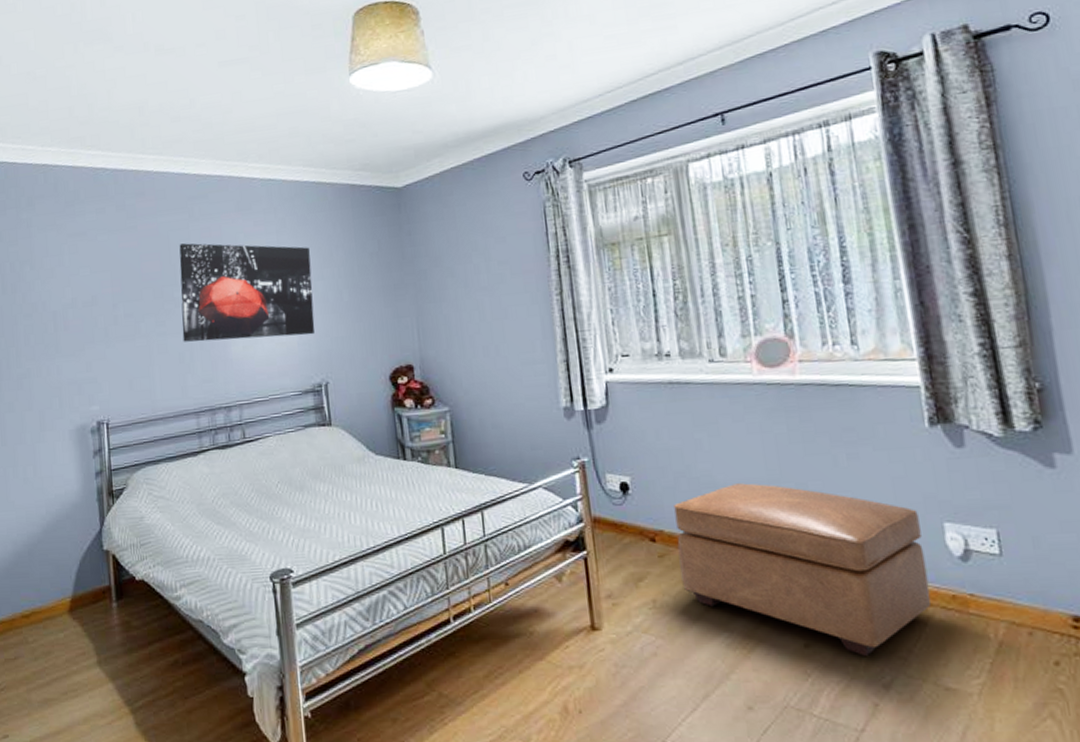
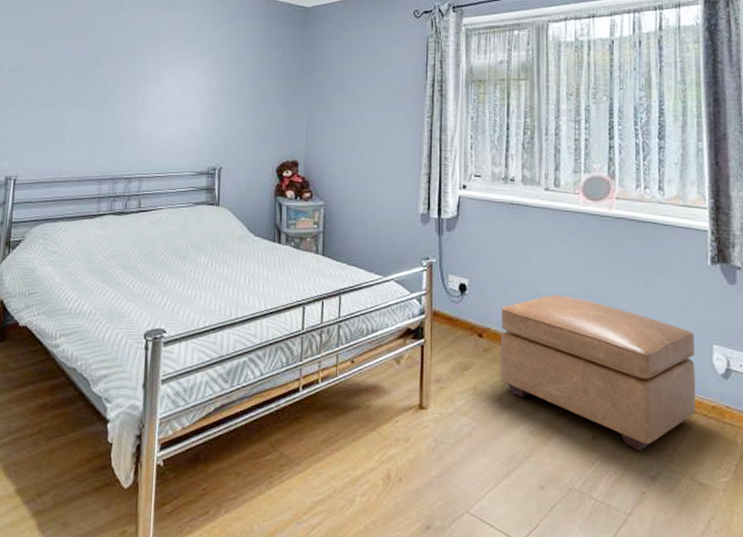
wall art: present [179,243,315,342] -> none [96,28,222,124]

